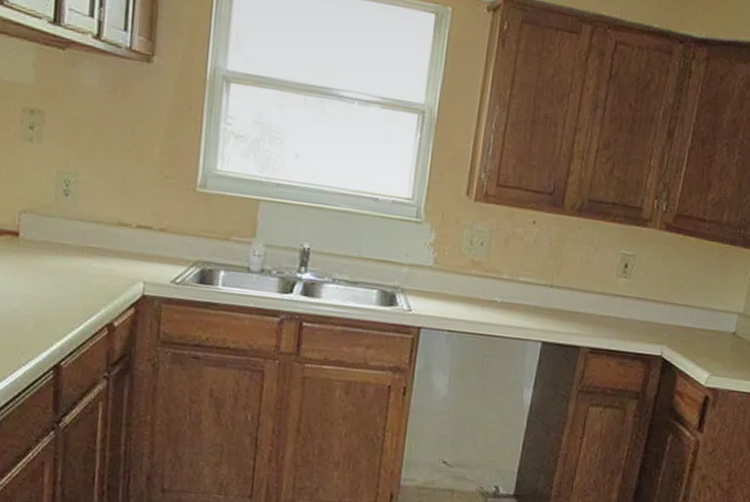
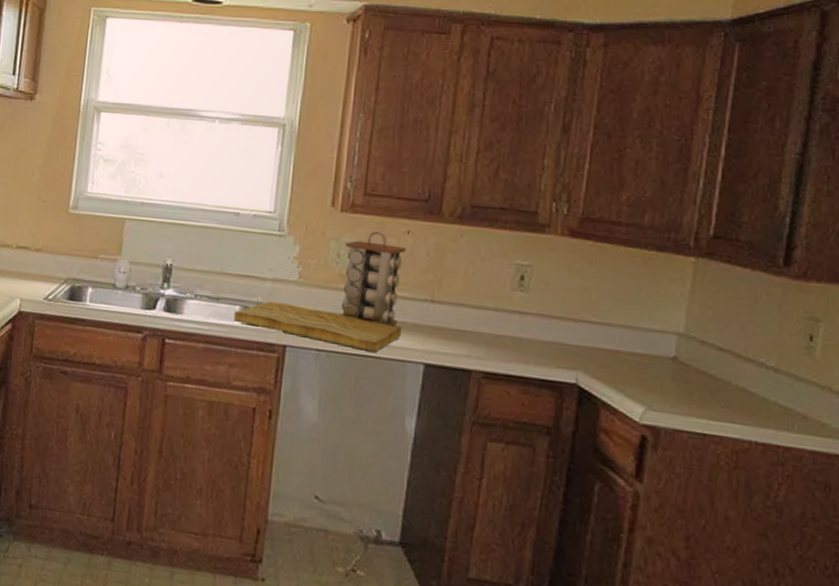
cutting board: none [371,285,525,333] -> present [233,301,402,353]
spice rack: none [472,220,532,309] -> present [341,231,407,326]

